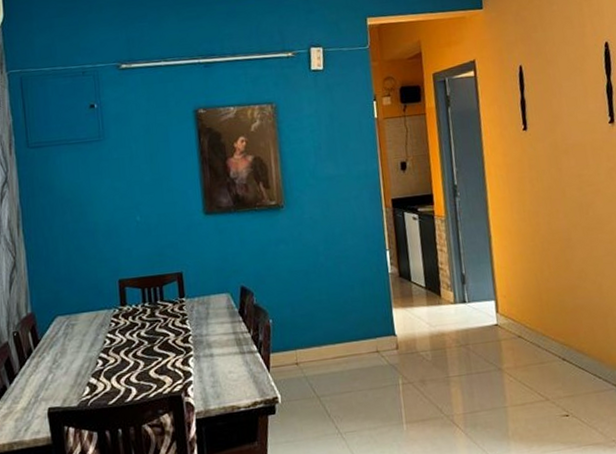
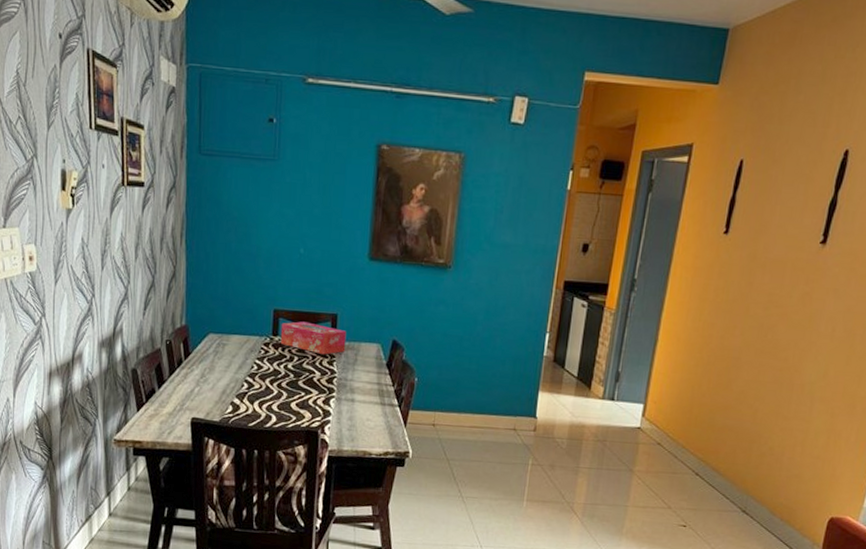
tissue box: none [128,285,196,316] -> present [280,321,347,355]

